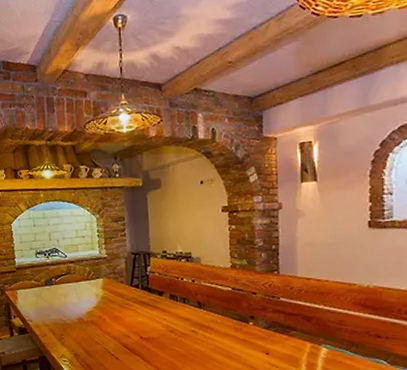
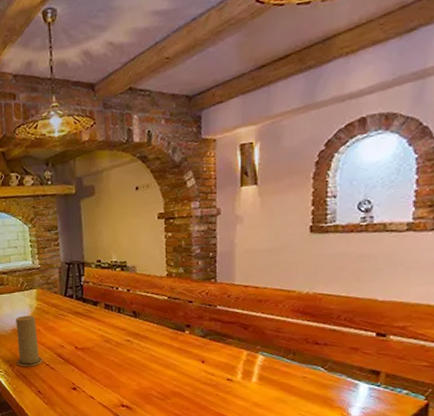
candle: none [81,304,108,357] -> present [15,315,43,367]

